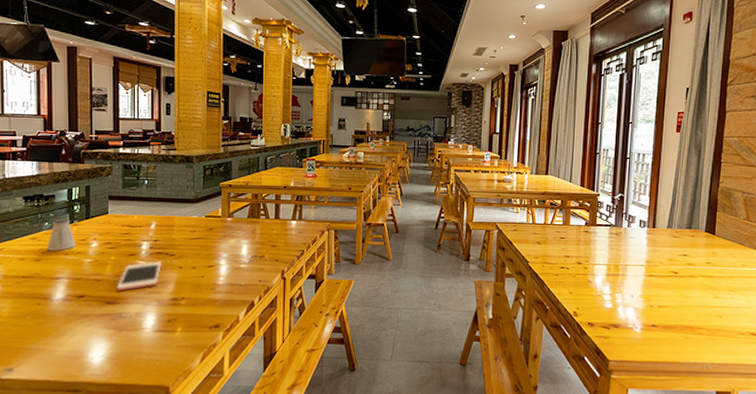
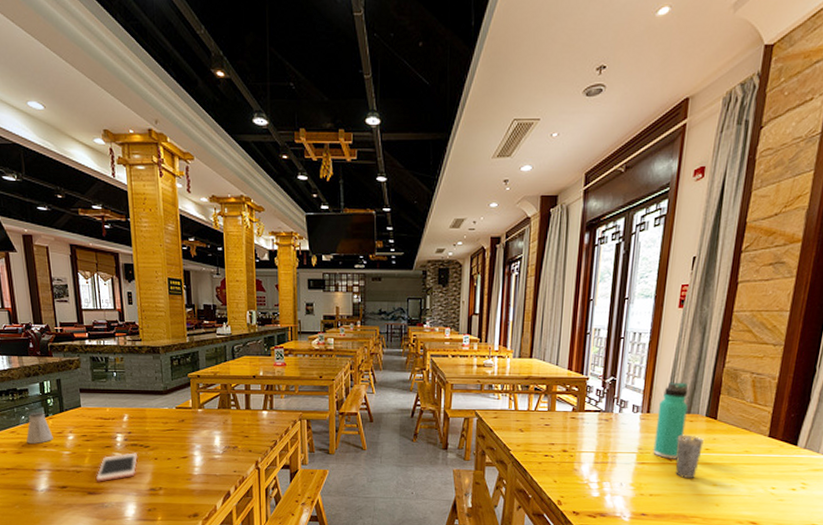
thermos bottle: none [660,199,689,272] -> present [653,382,689,459]
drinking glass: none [680,248,705,291] -> present [675,434,704,479]

